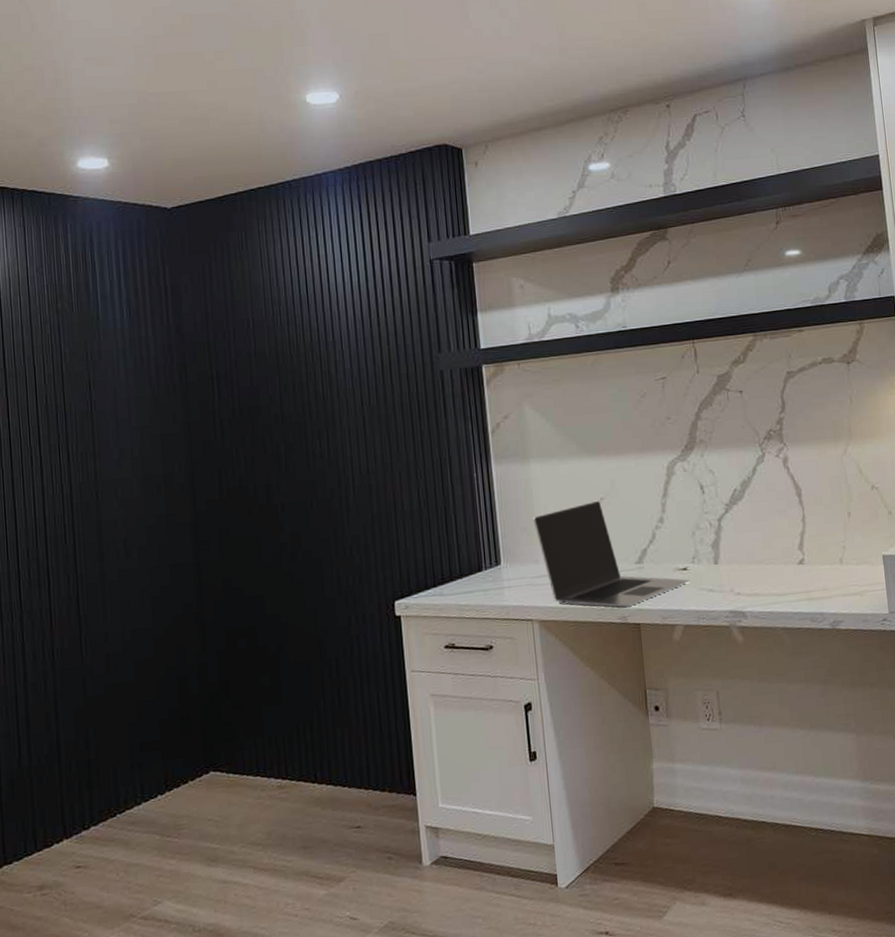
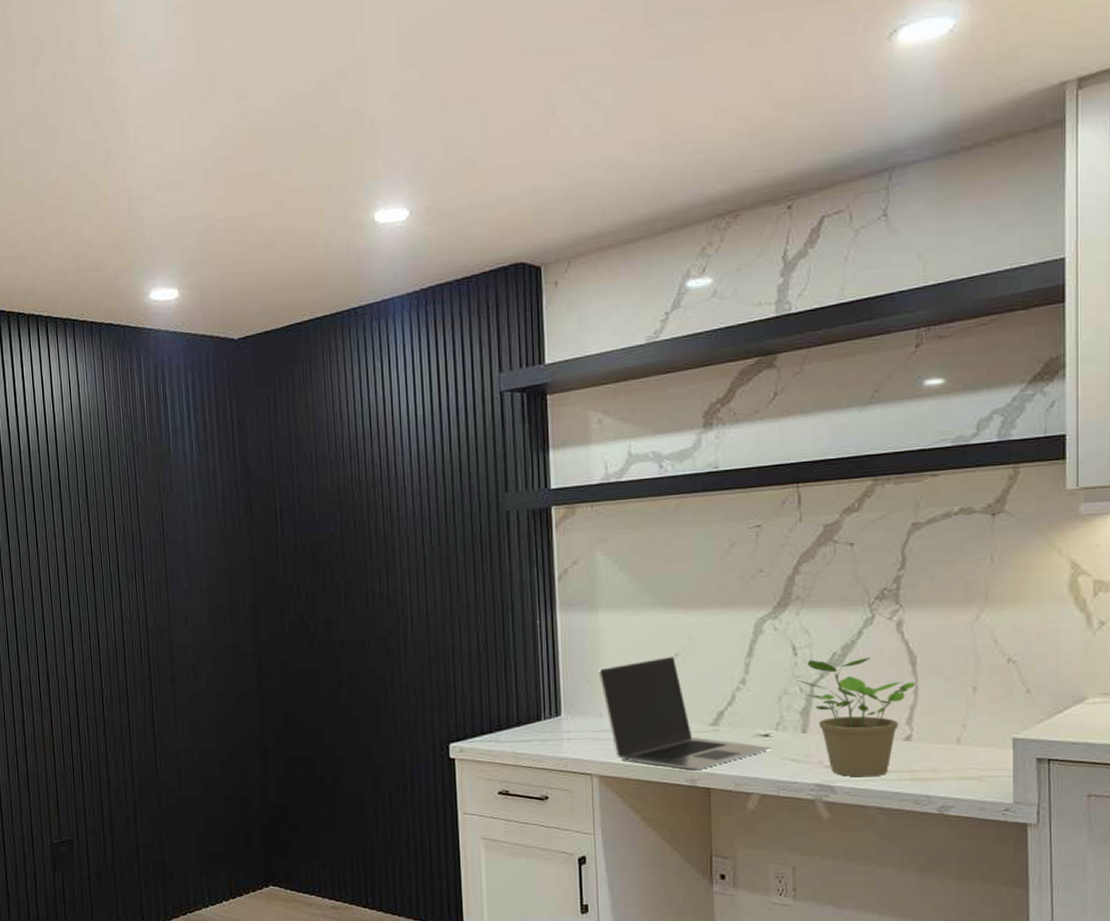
potted plant: none [706,491,802,602] -> present [797,657,915,777]

